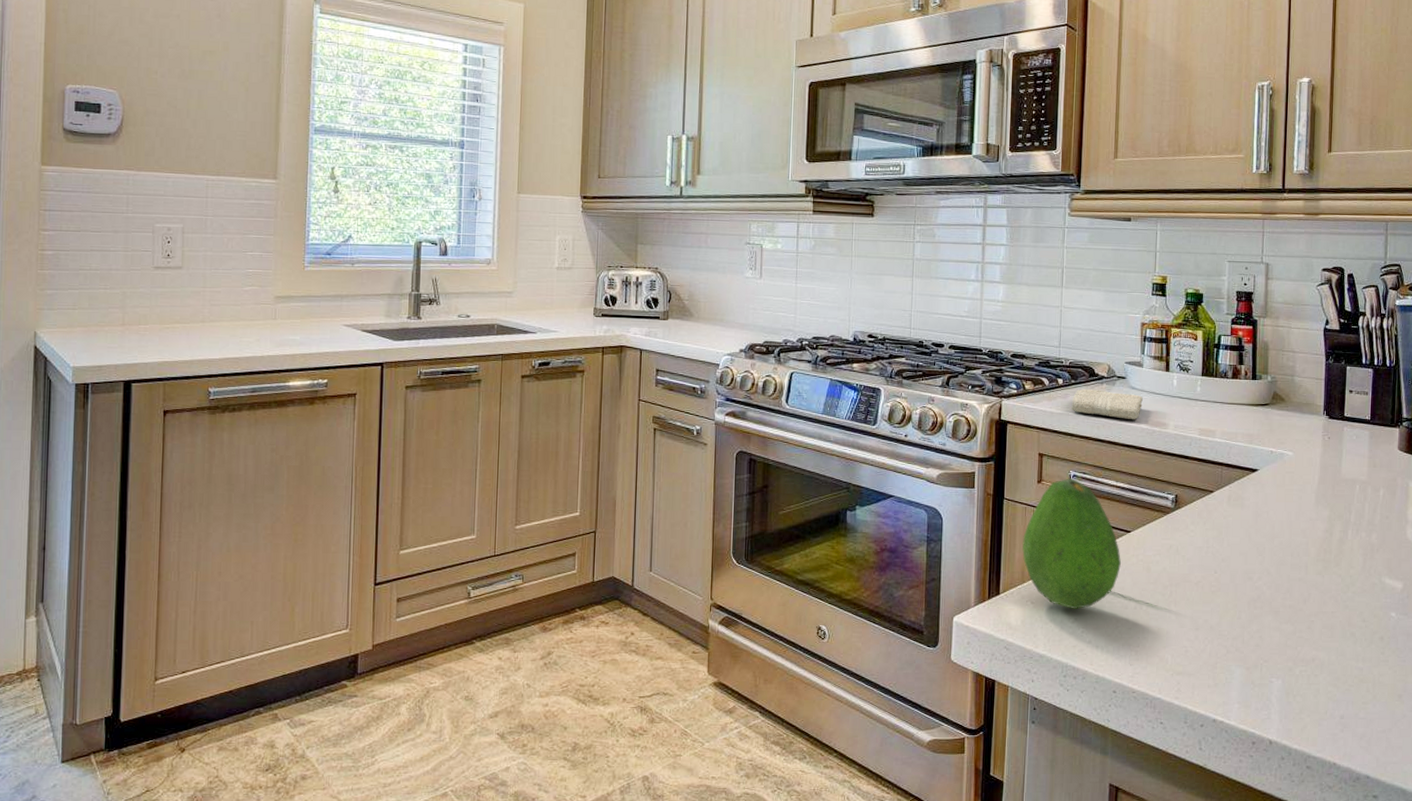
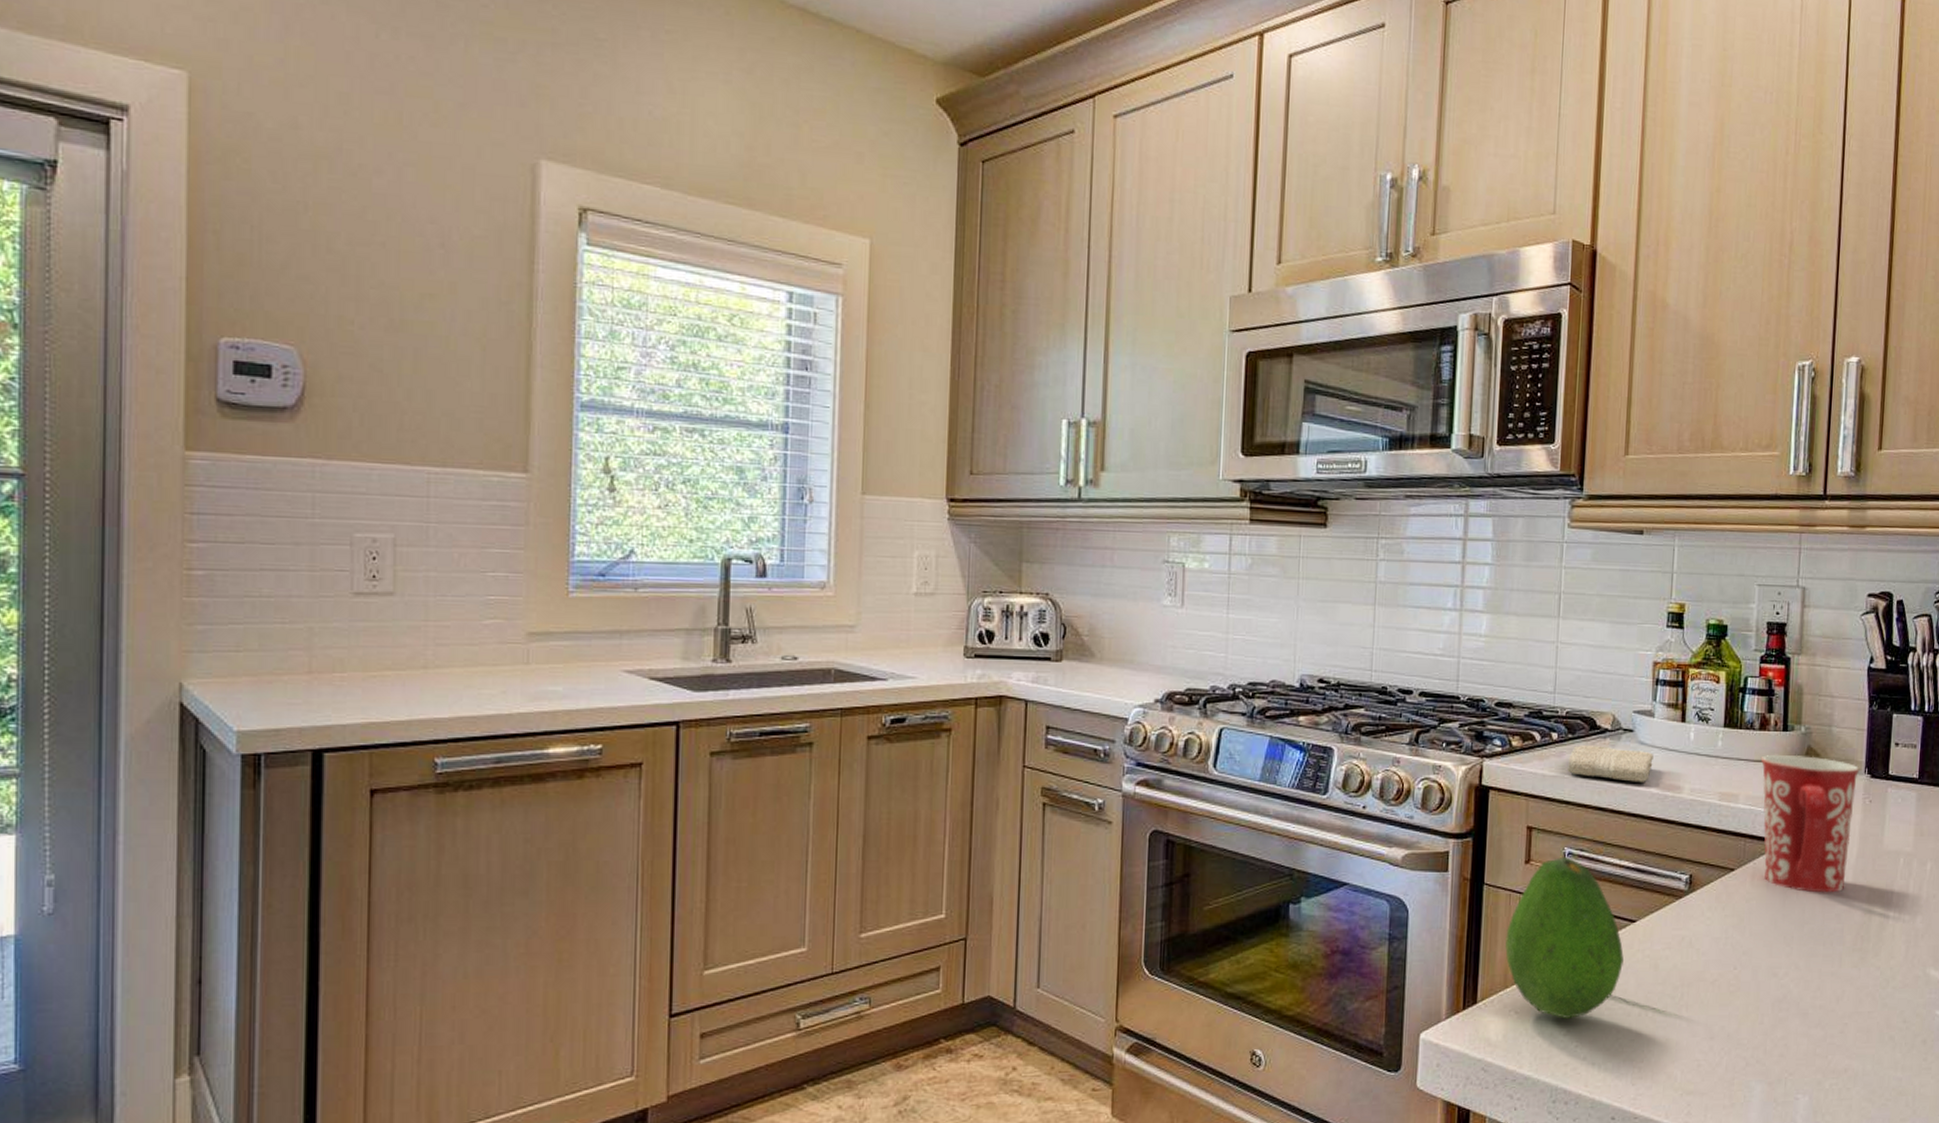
mug: none [1233,399,1319,513] -> present [1760,755,1860,893]

